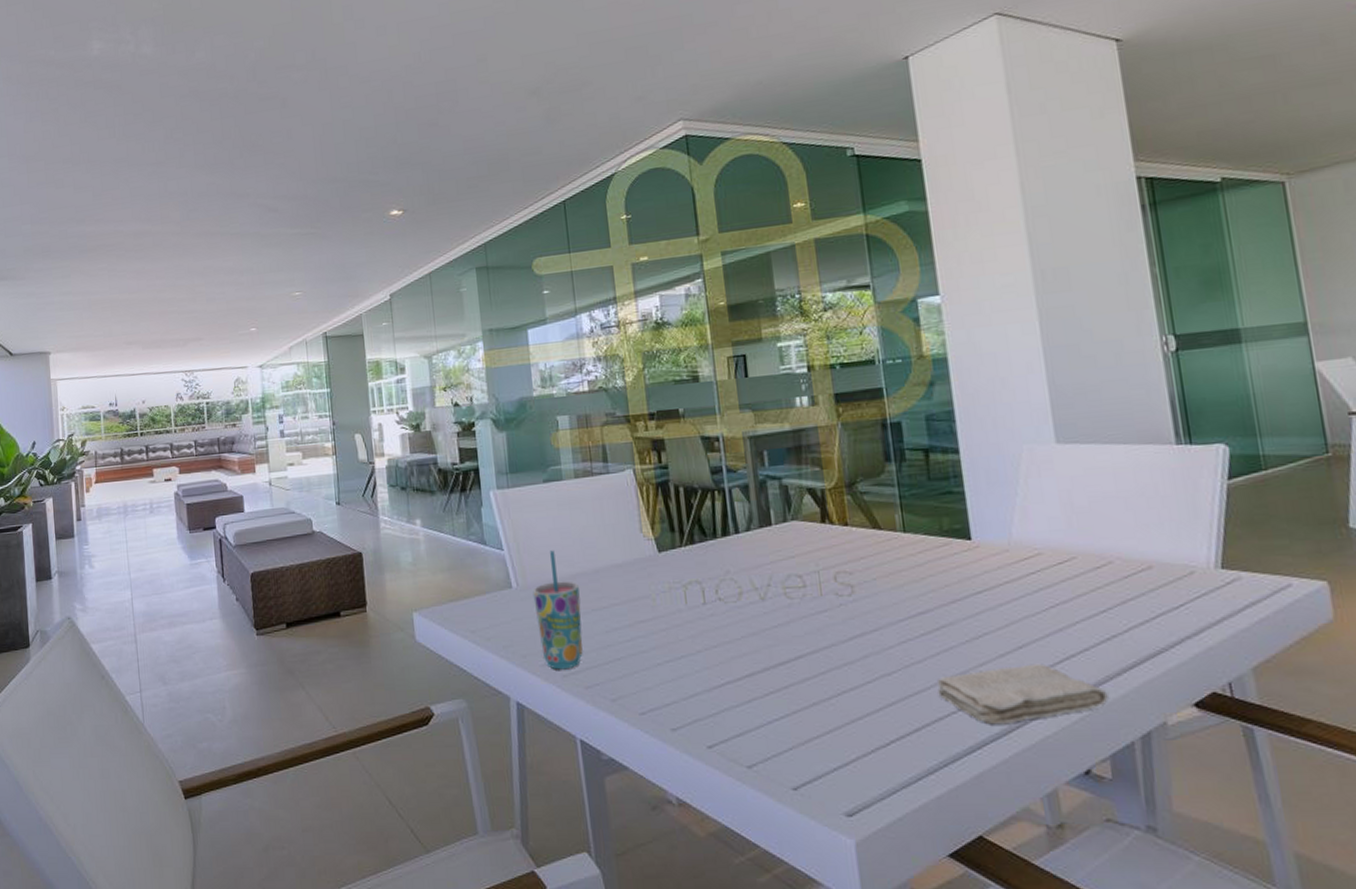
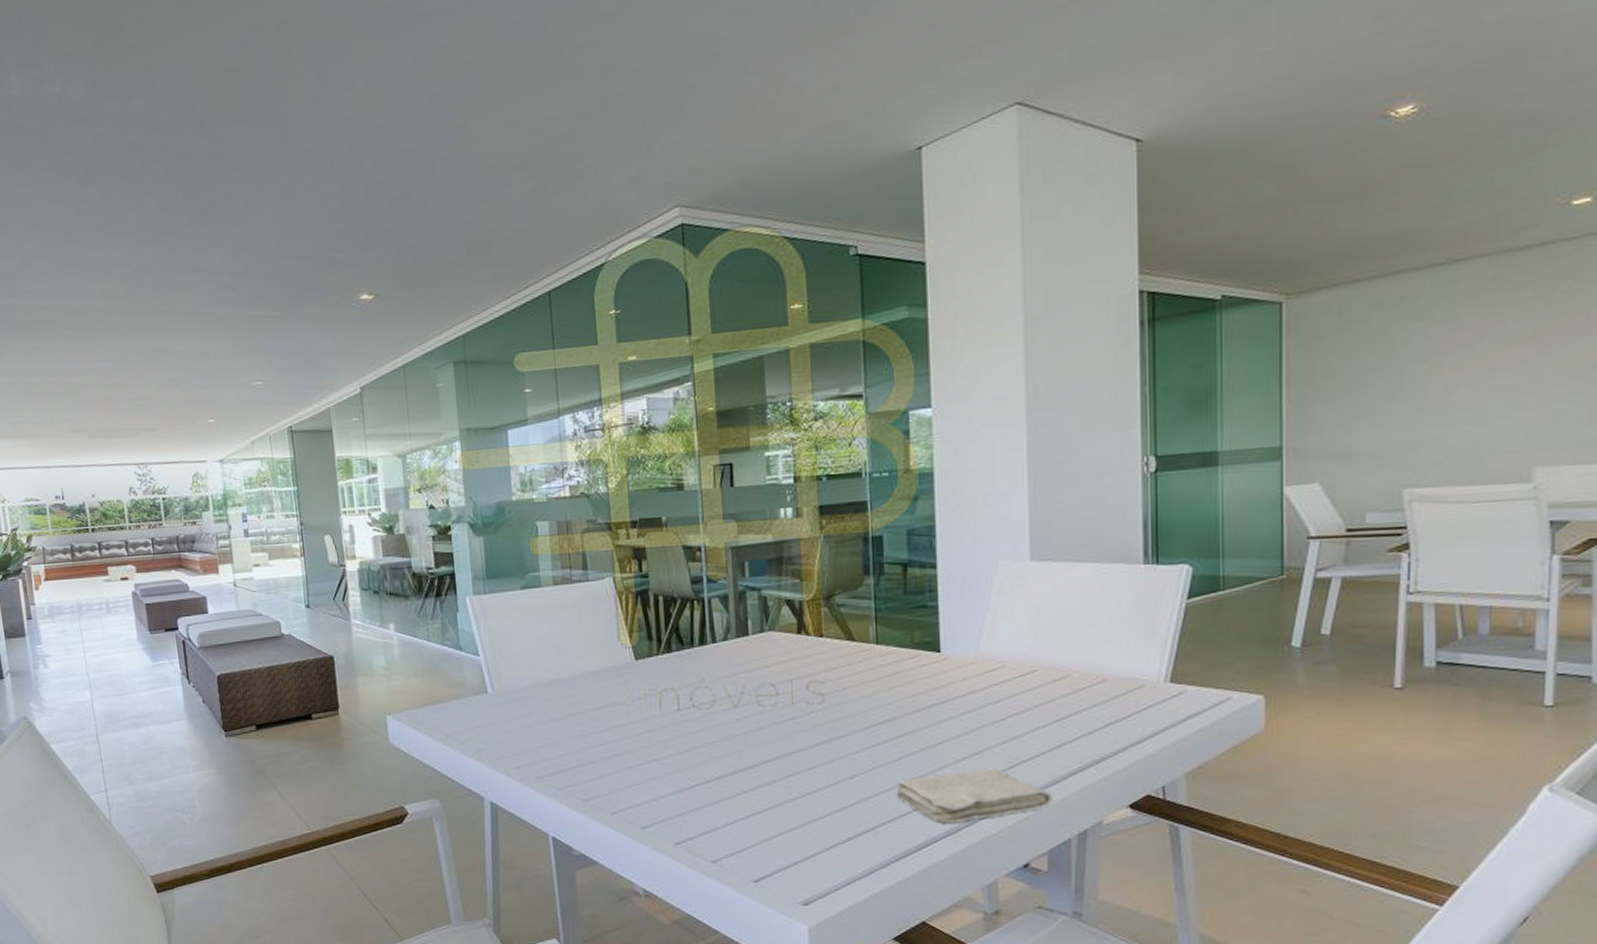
cup: present [533,550,583,670] -> none [508,656,557,772]

